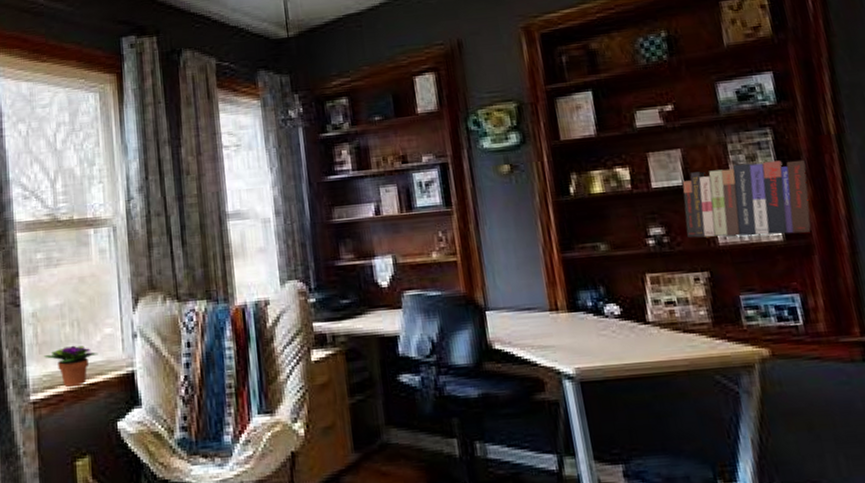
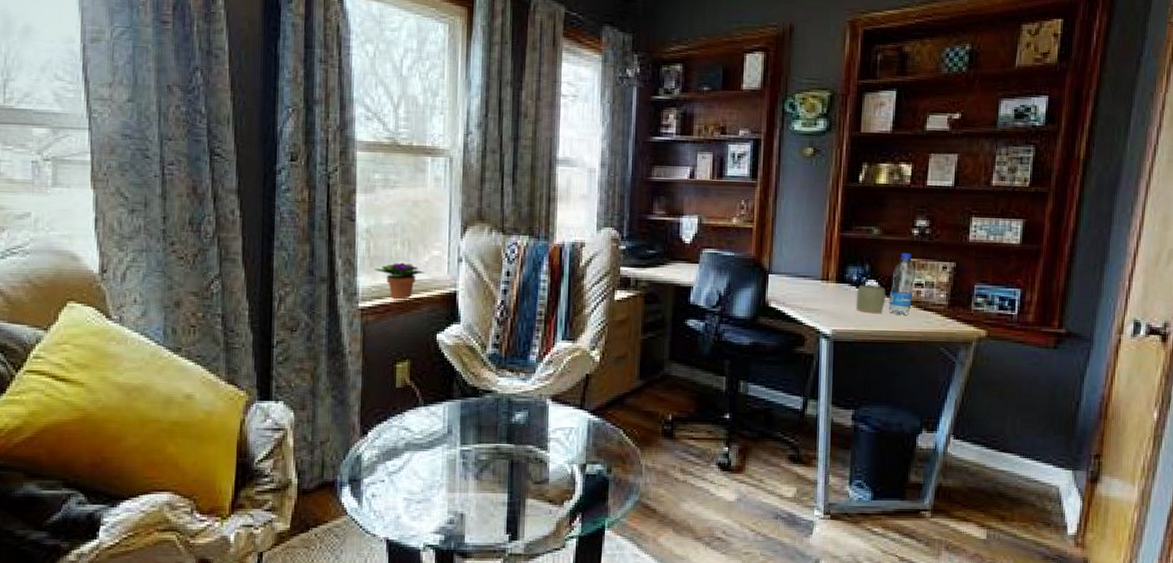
mug: none [595,309,633,344] -> present [856,284,886,314]
bottle: none [634,267,667,343] -> present [889,252,915,316]
books: present [682,159,811,238] -> none [946,174,1053,240]

